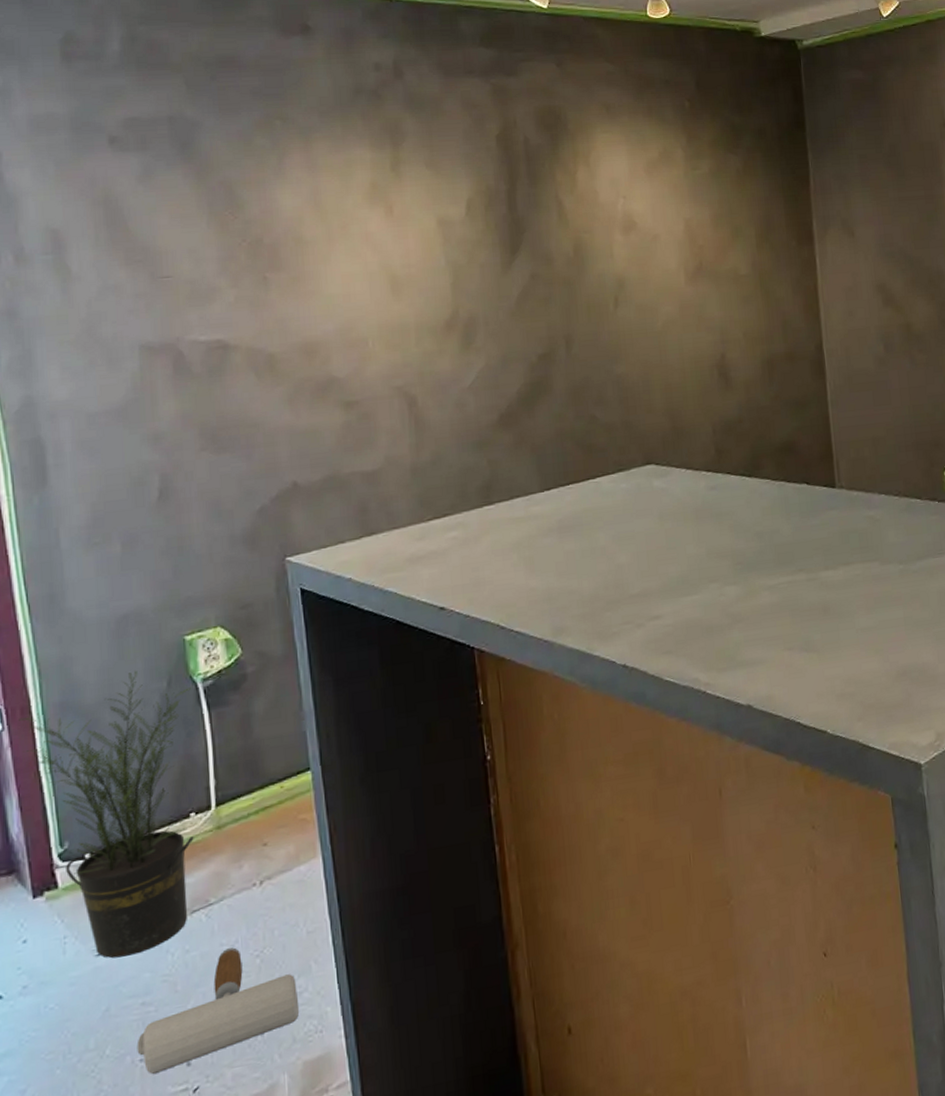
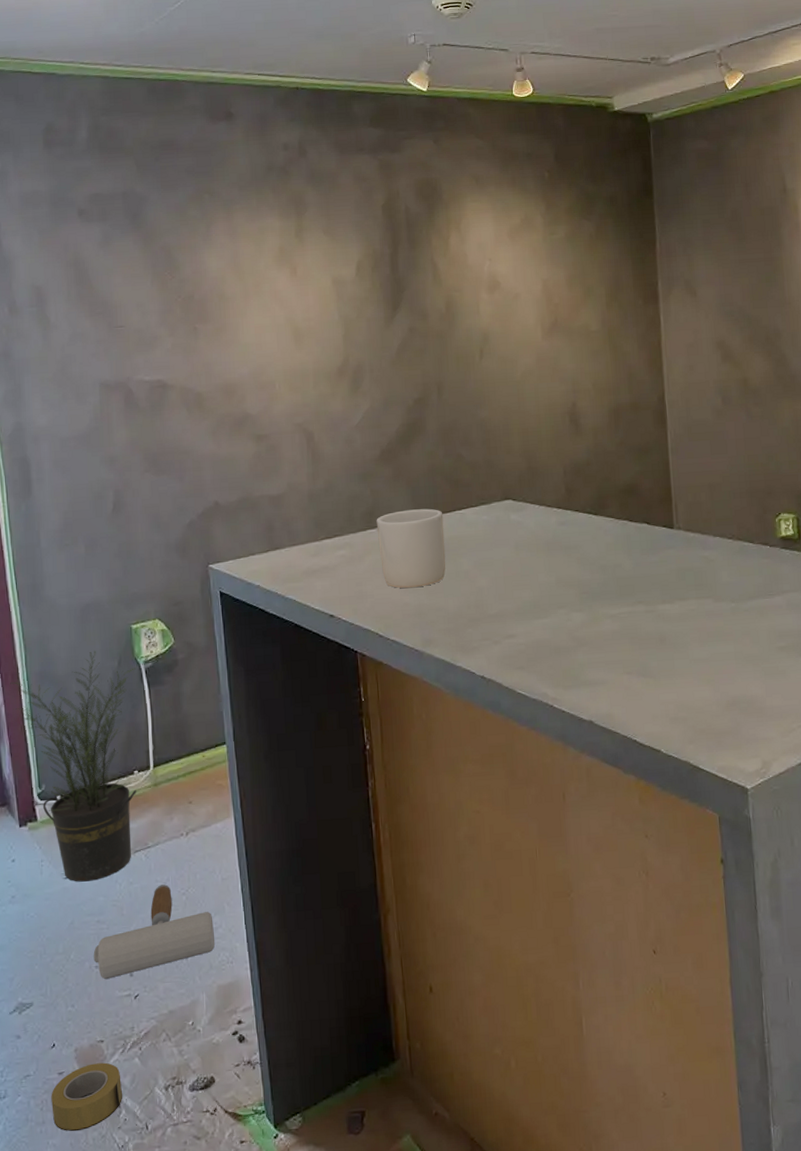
mug: none [494,478,579,571] -> present [376,508,446,589]

